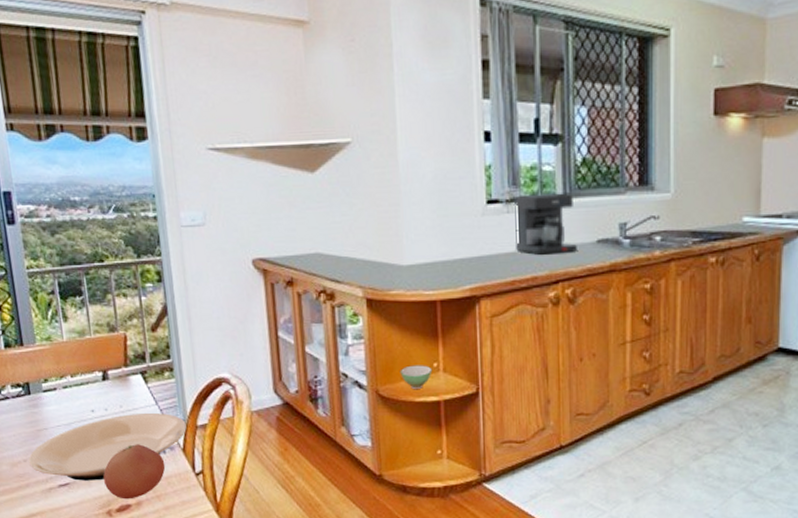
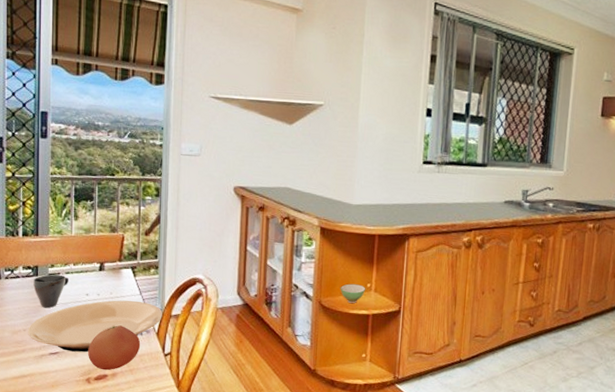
cup: none [26,390,68,432] -> present [33,274,69,308]
coffee maker: present [514,193,577,255] -> none [442,160,490,209]

